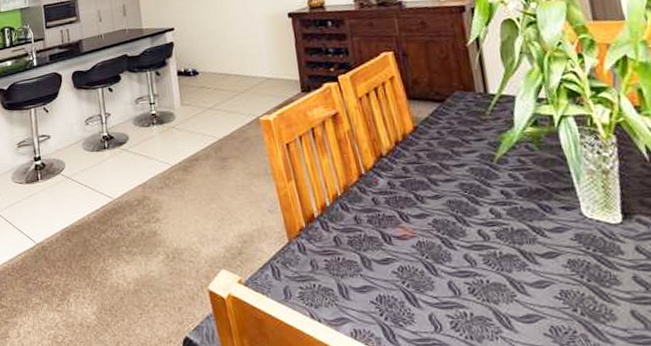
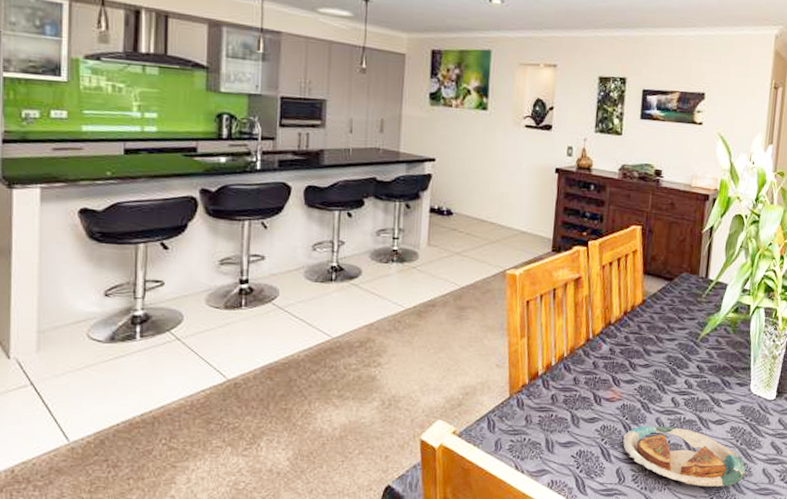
plate: none [427,263,606,336] -> present [622,426,747,488]

